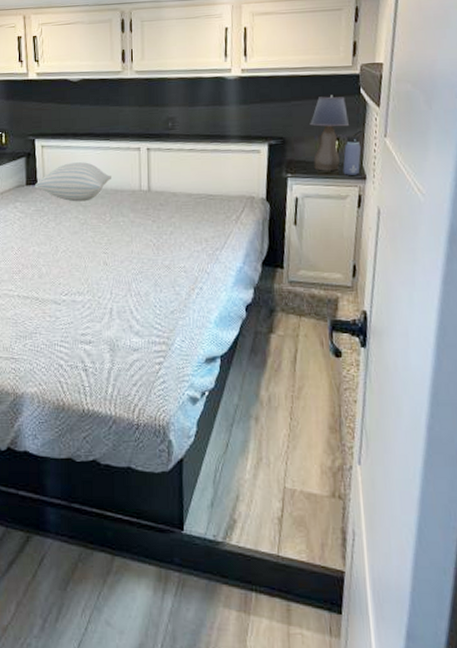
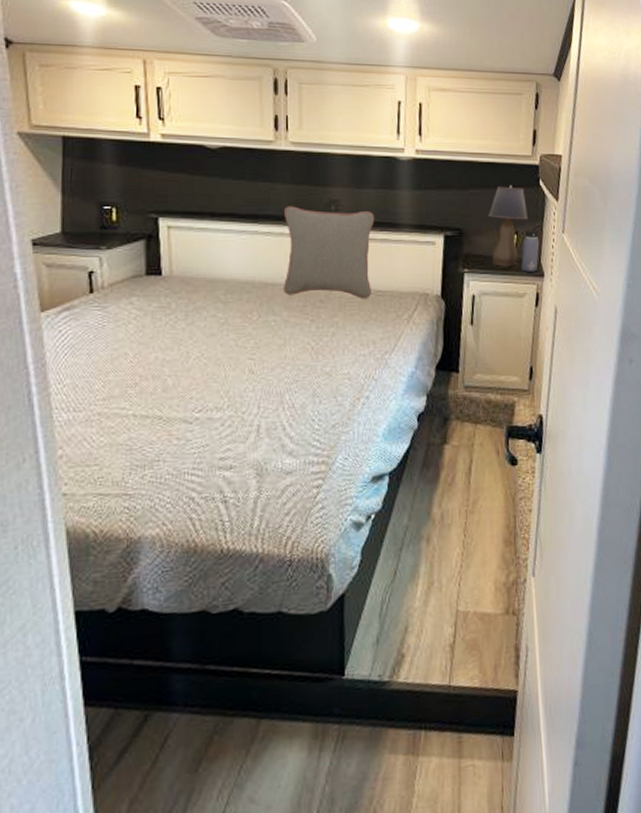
pillow: present [34,162,111,202] -> none [157,248,260,297]
pillow: none [130,124,206,202] -> present [284,206,375,298]

